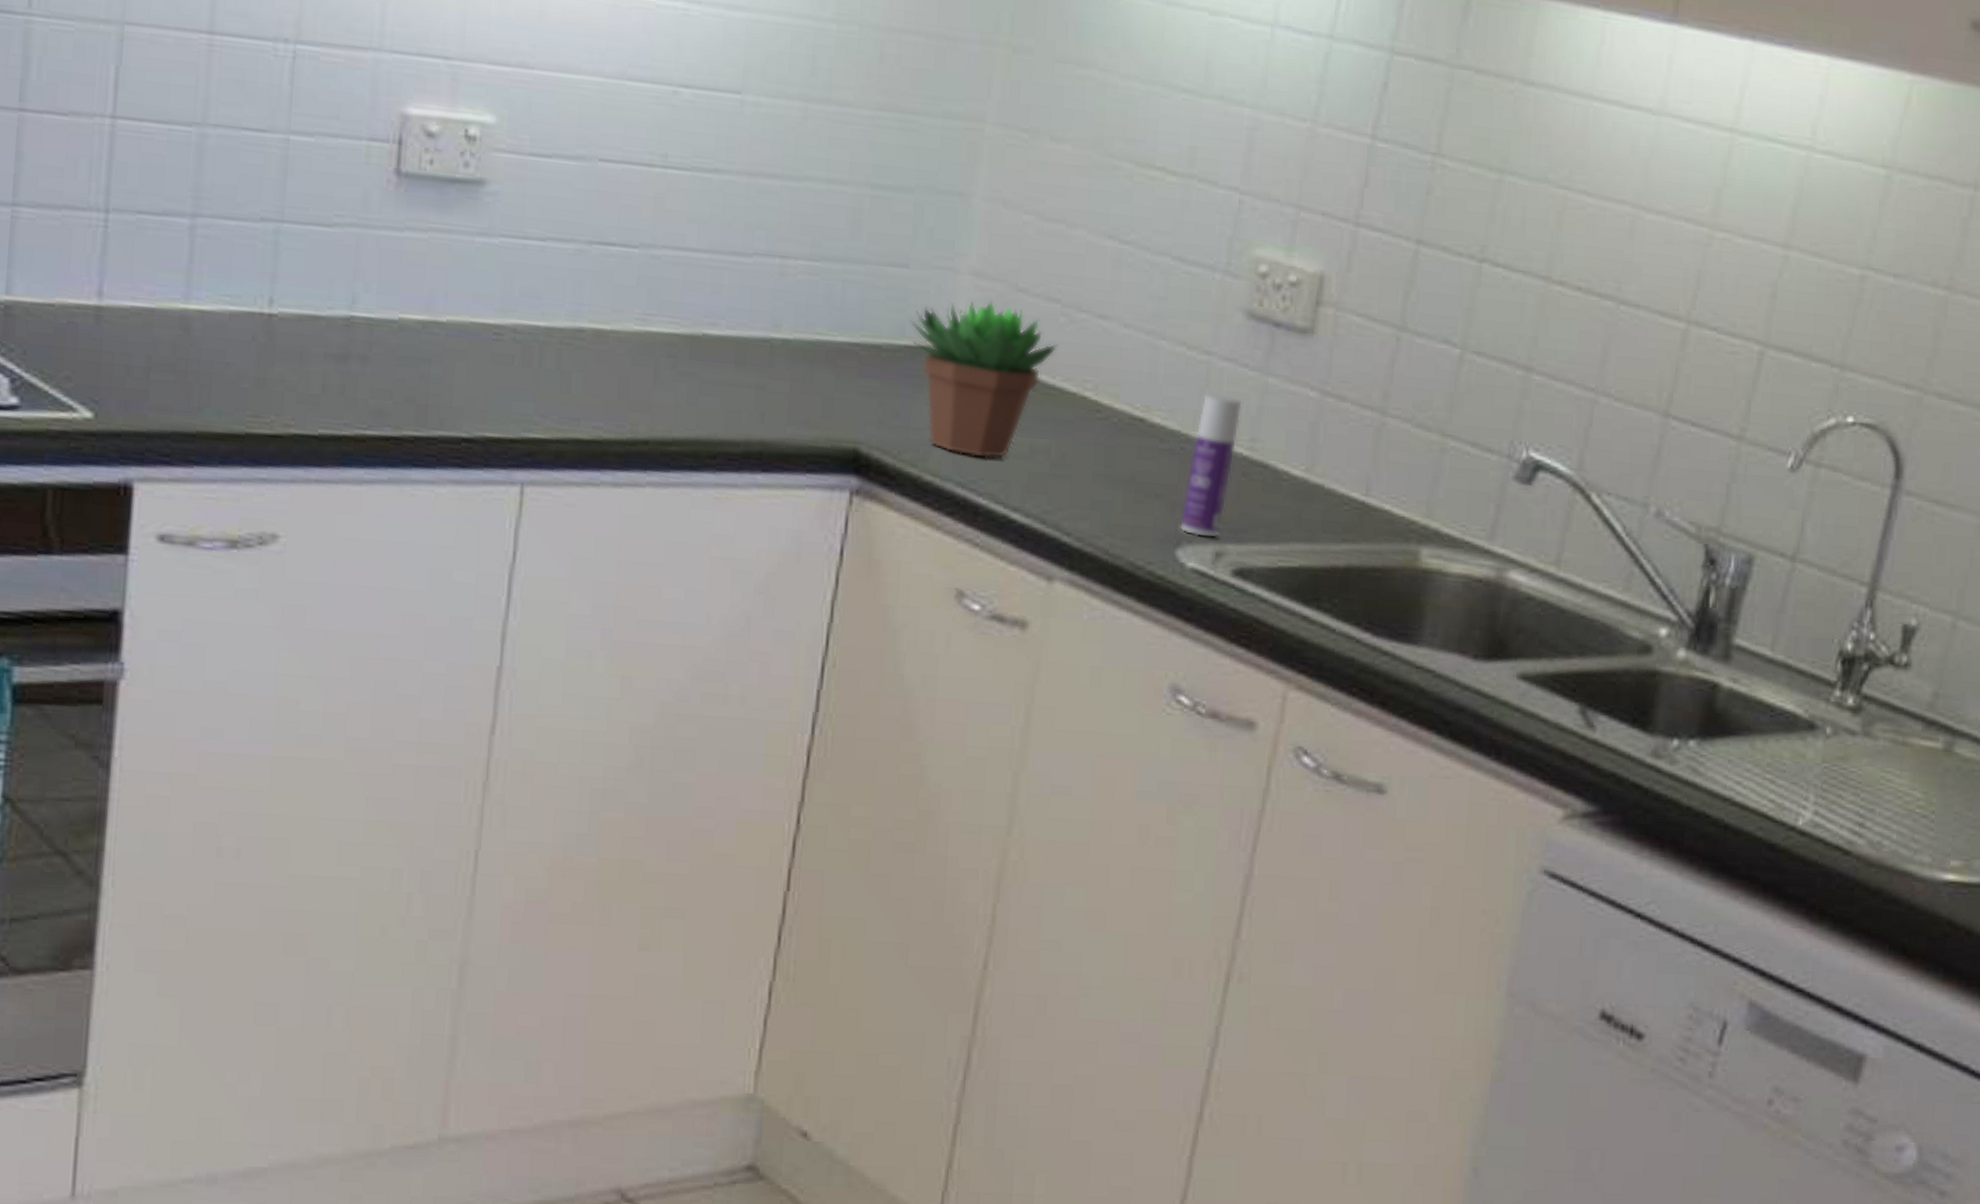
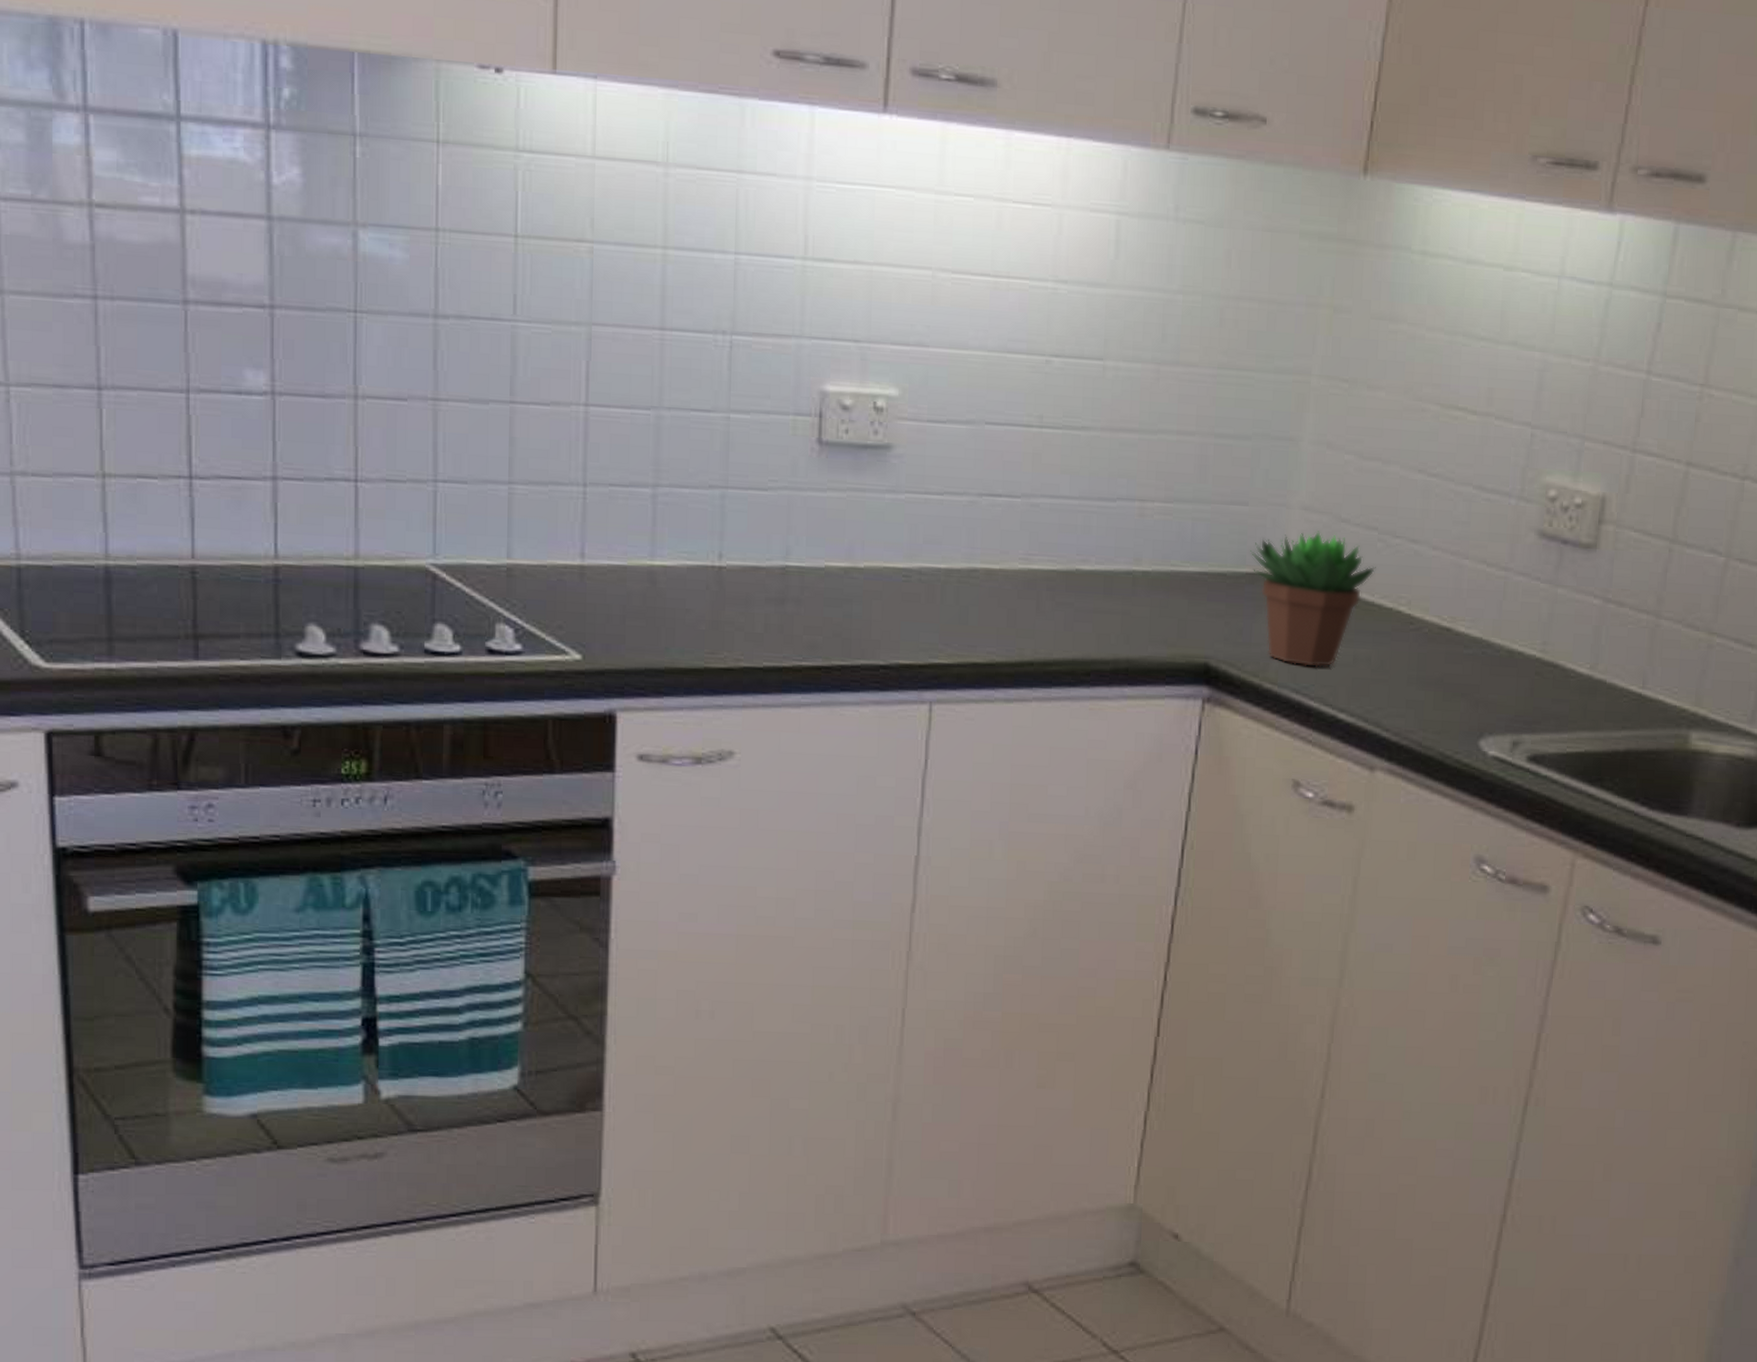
bottle: present [1179,392,1242,539] -> none [1481,603,1535,730]

